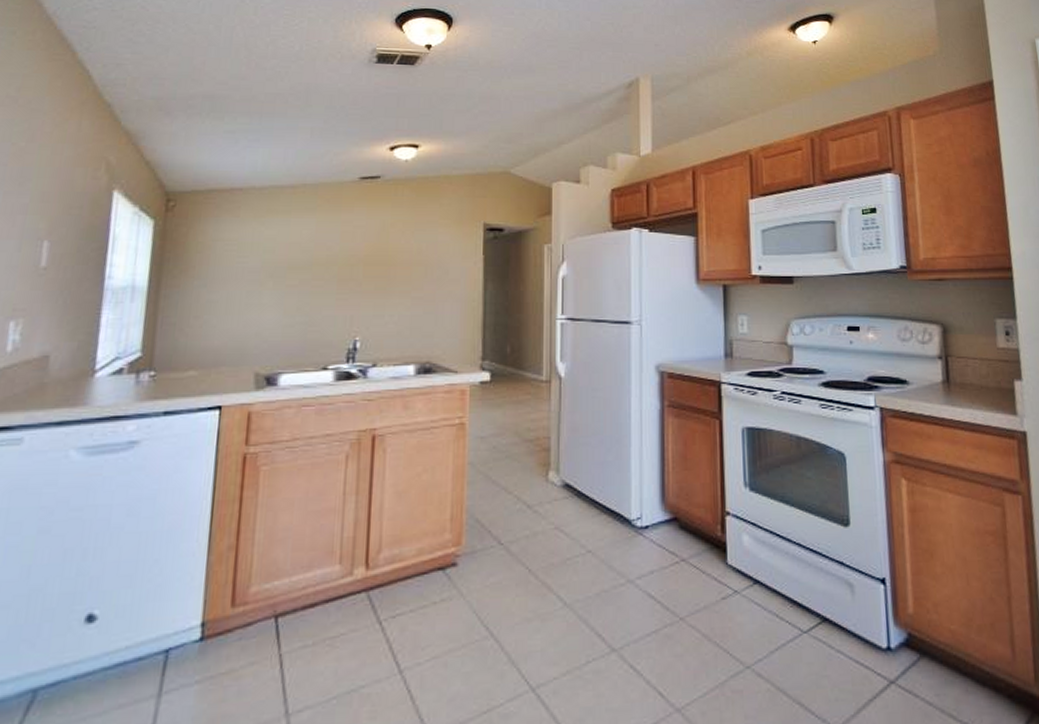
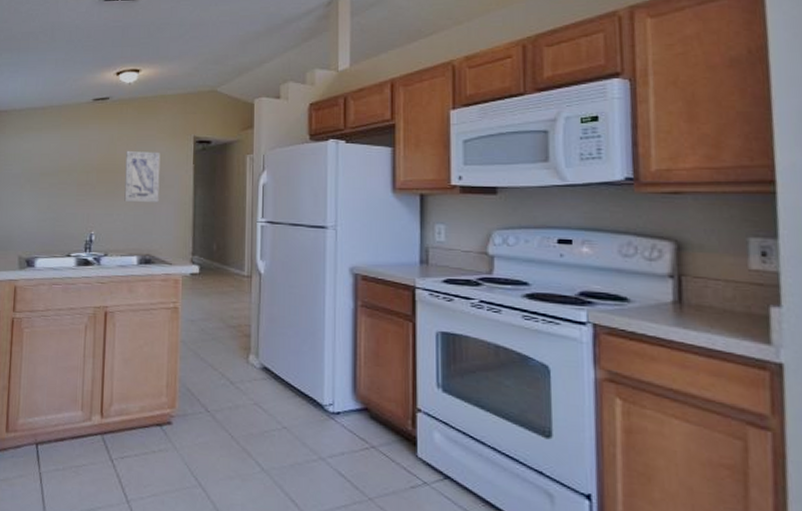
wall art: none [398,239,444,300] -> present [124,150,161,202]

